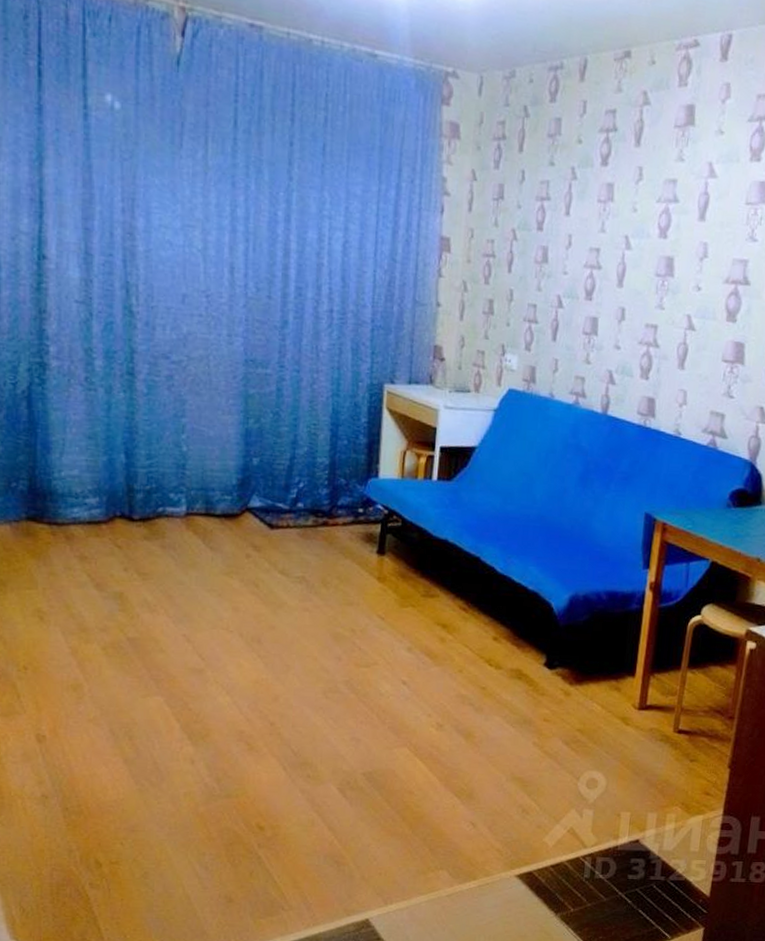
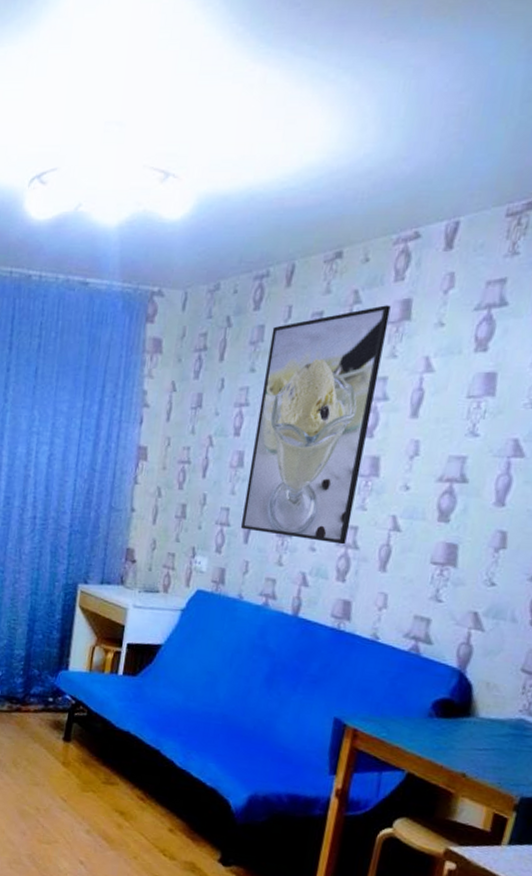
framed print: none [548,108,677,343] -> present [240,305,391,545]

